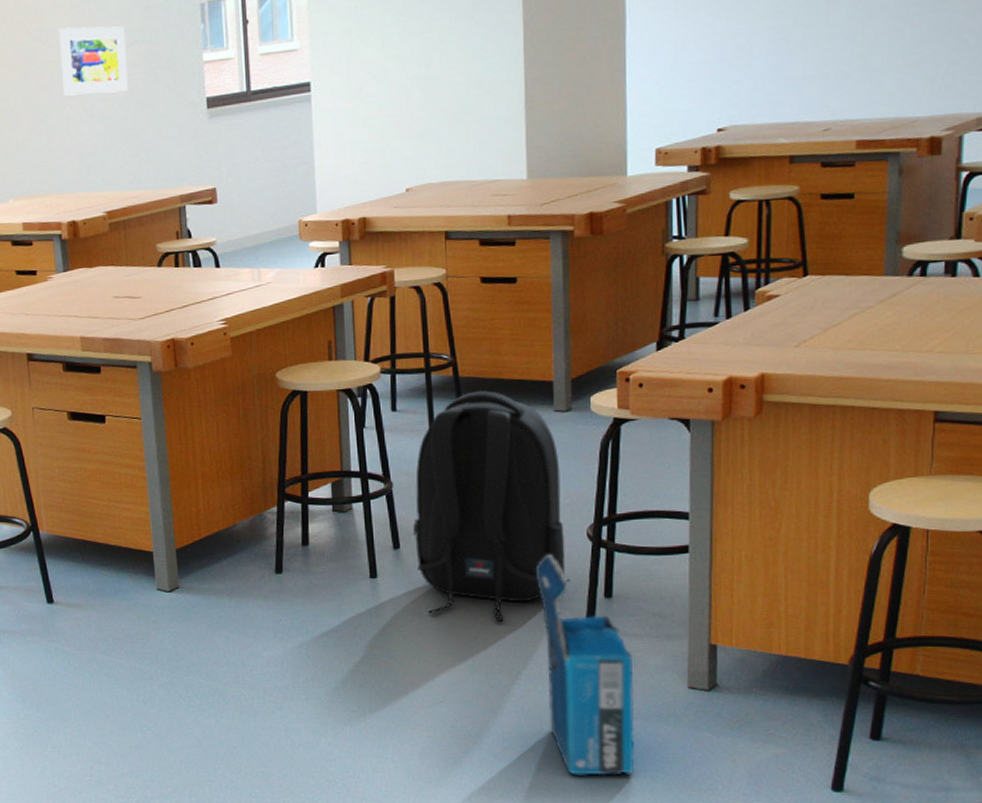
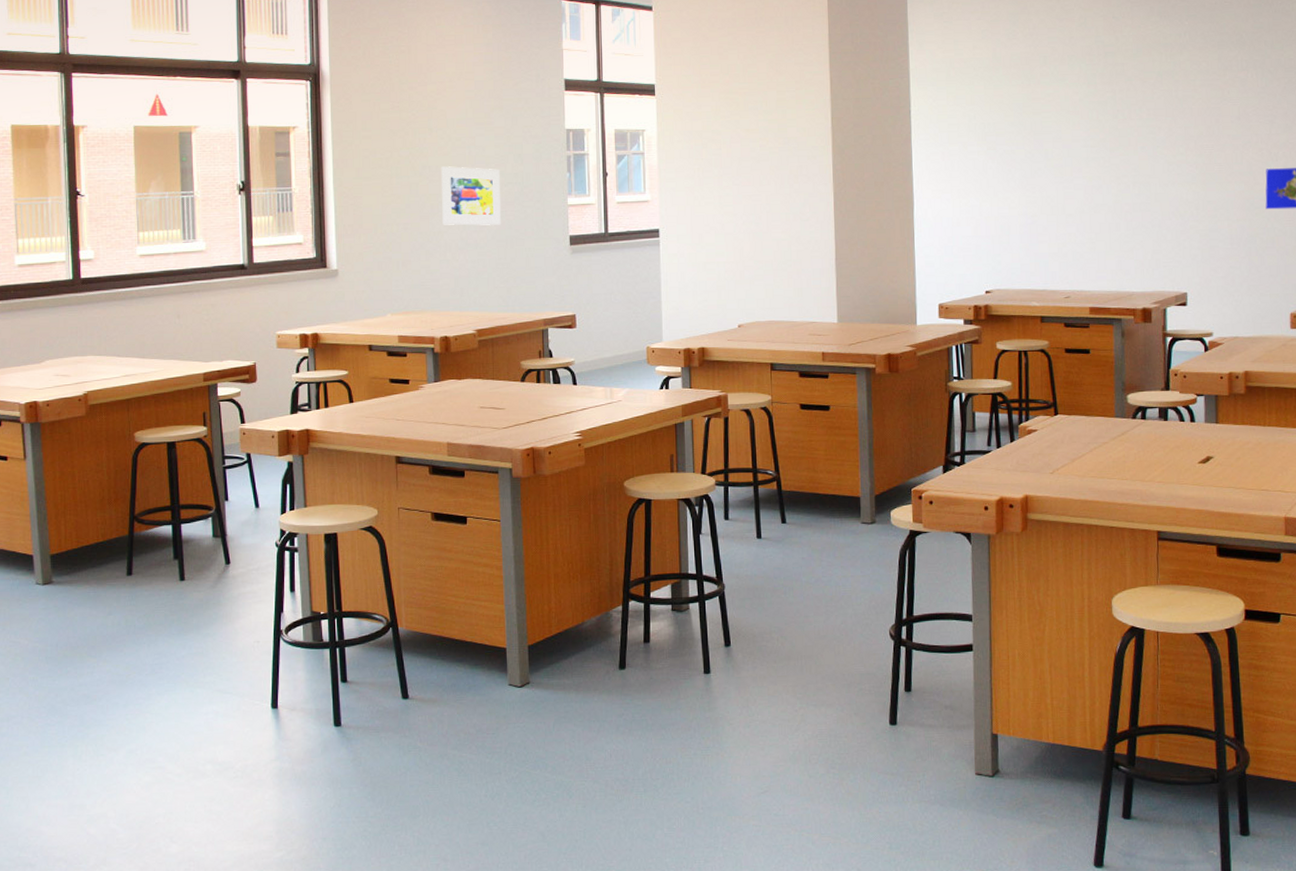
backpack: present [413,391,566,623] -> none [742,504,872,715]
cardboard box: present [535,555,635,776] -> none [847,652,933,859]

